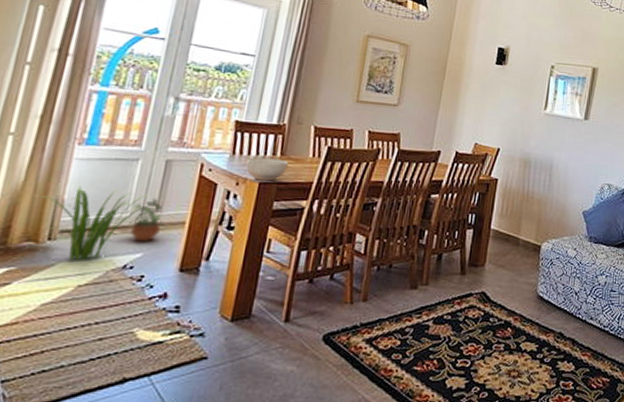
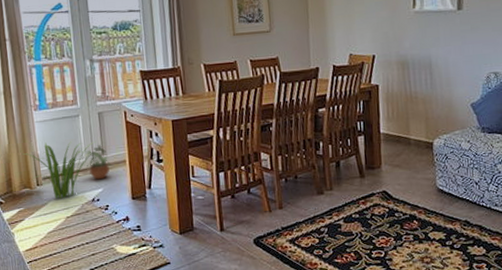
bowl: present [246,157,290,181] -> none [158,98,191,119]

